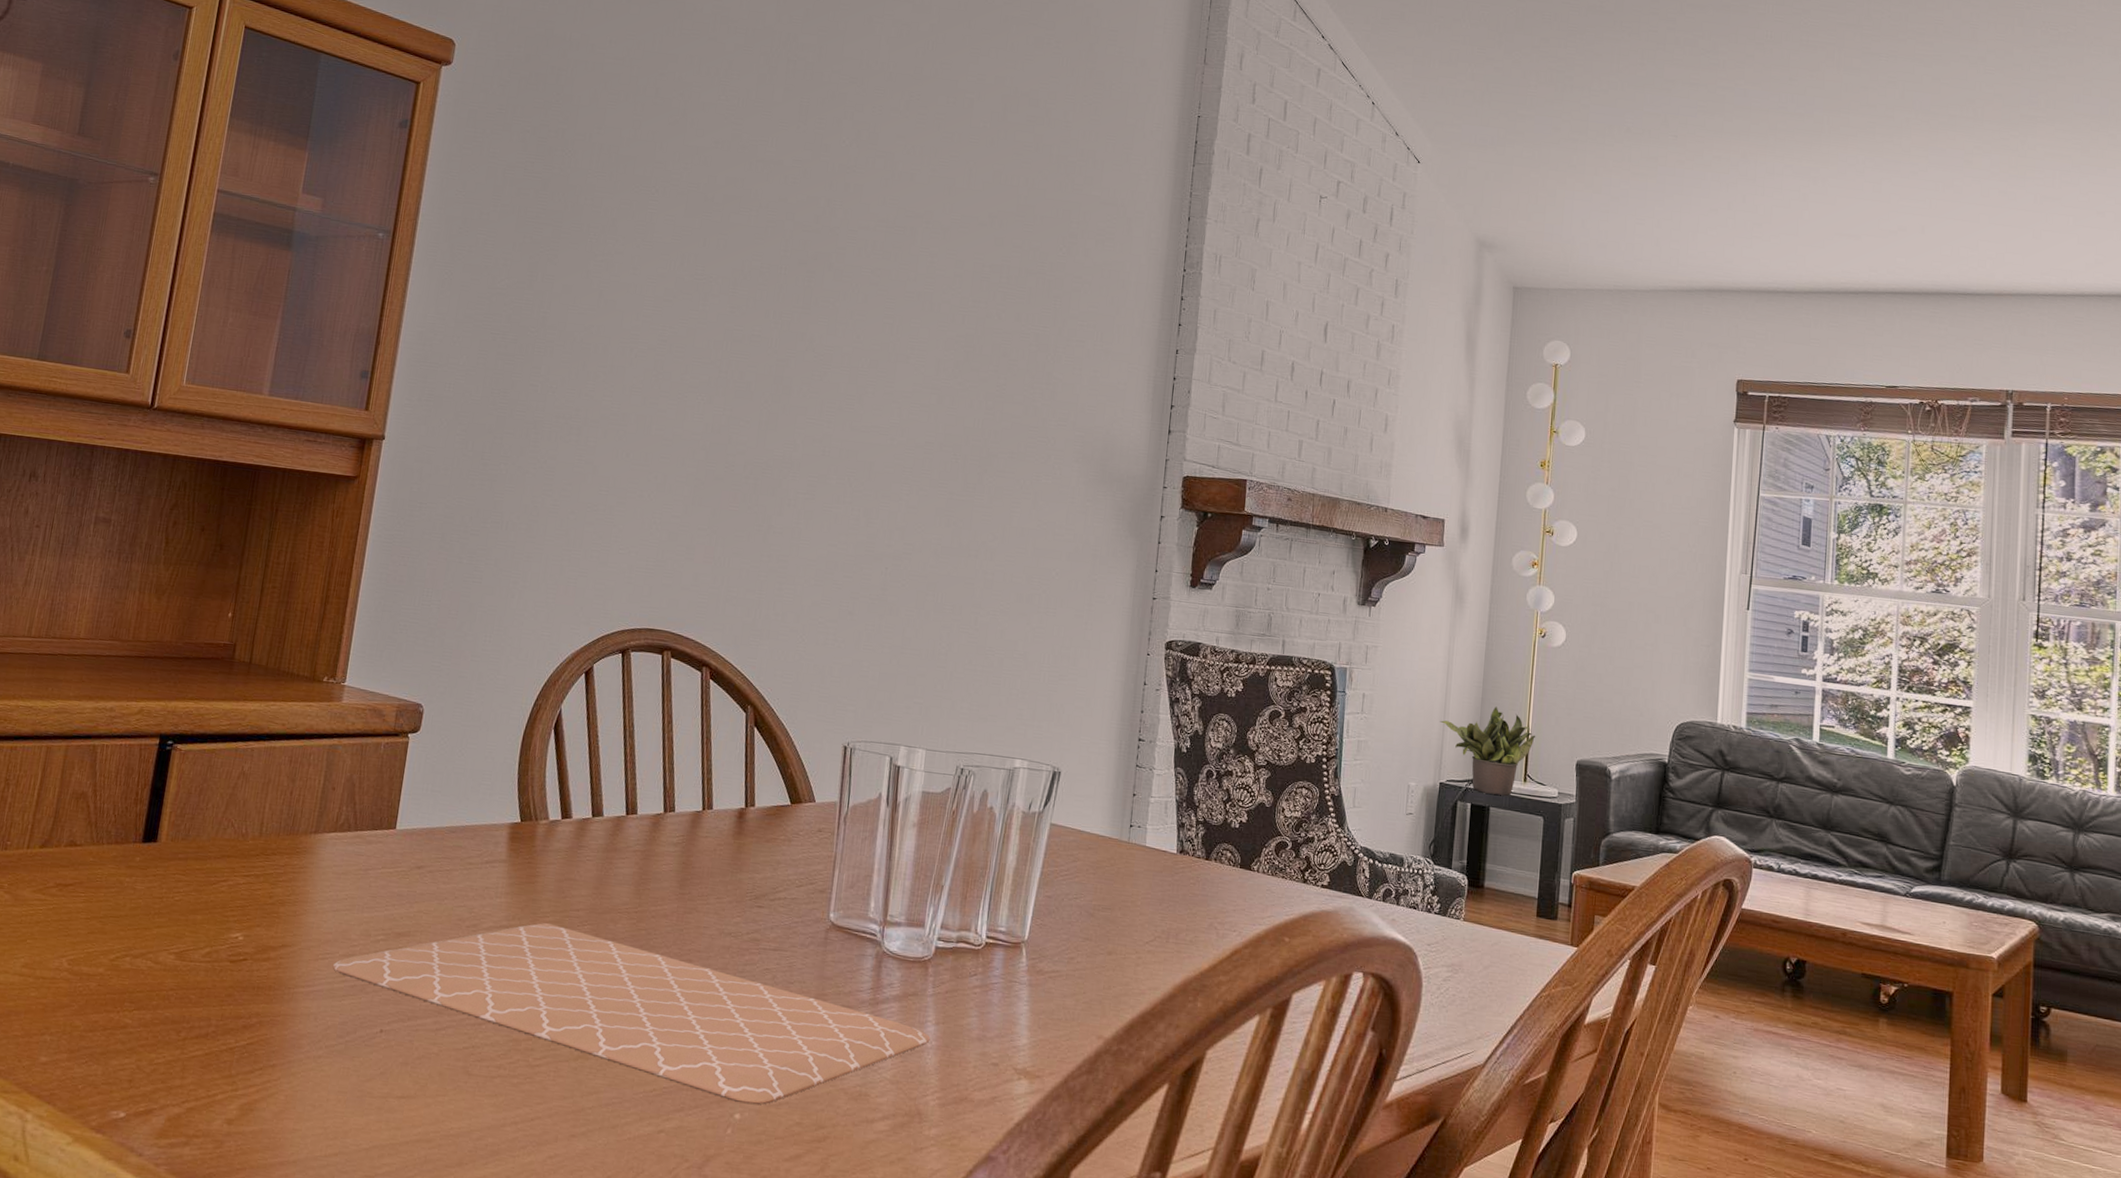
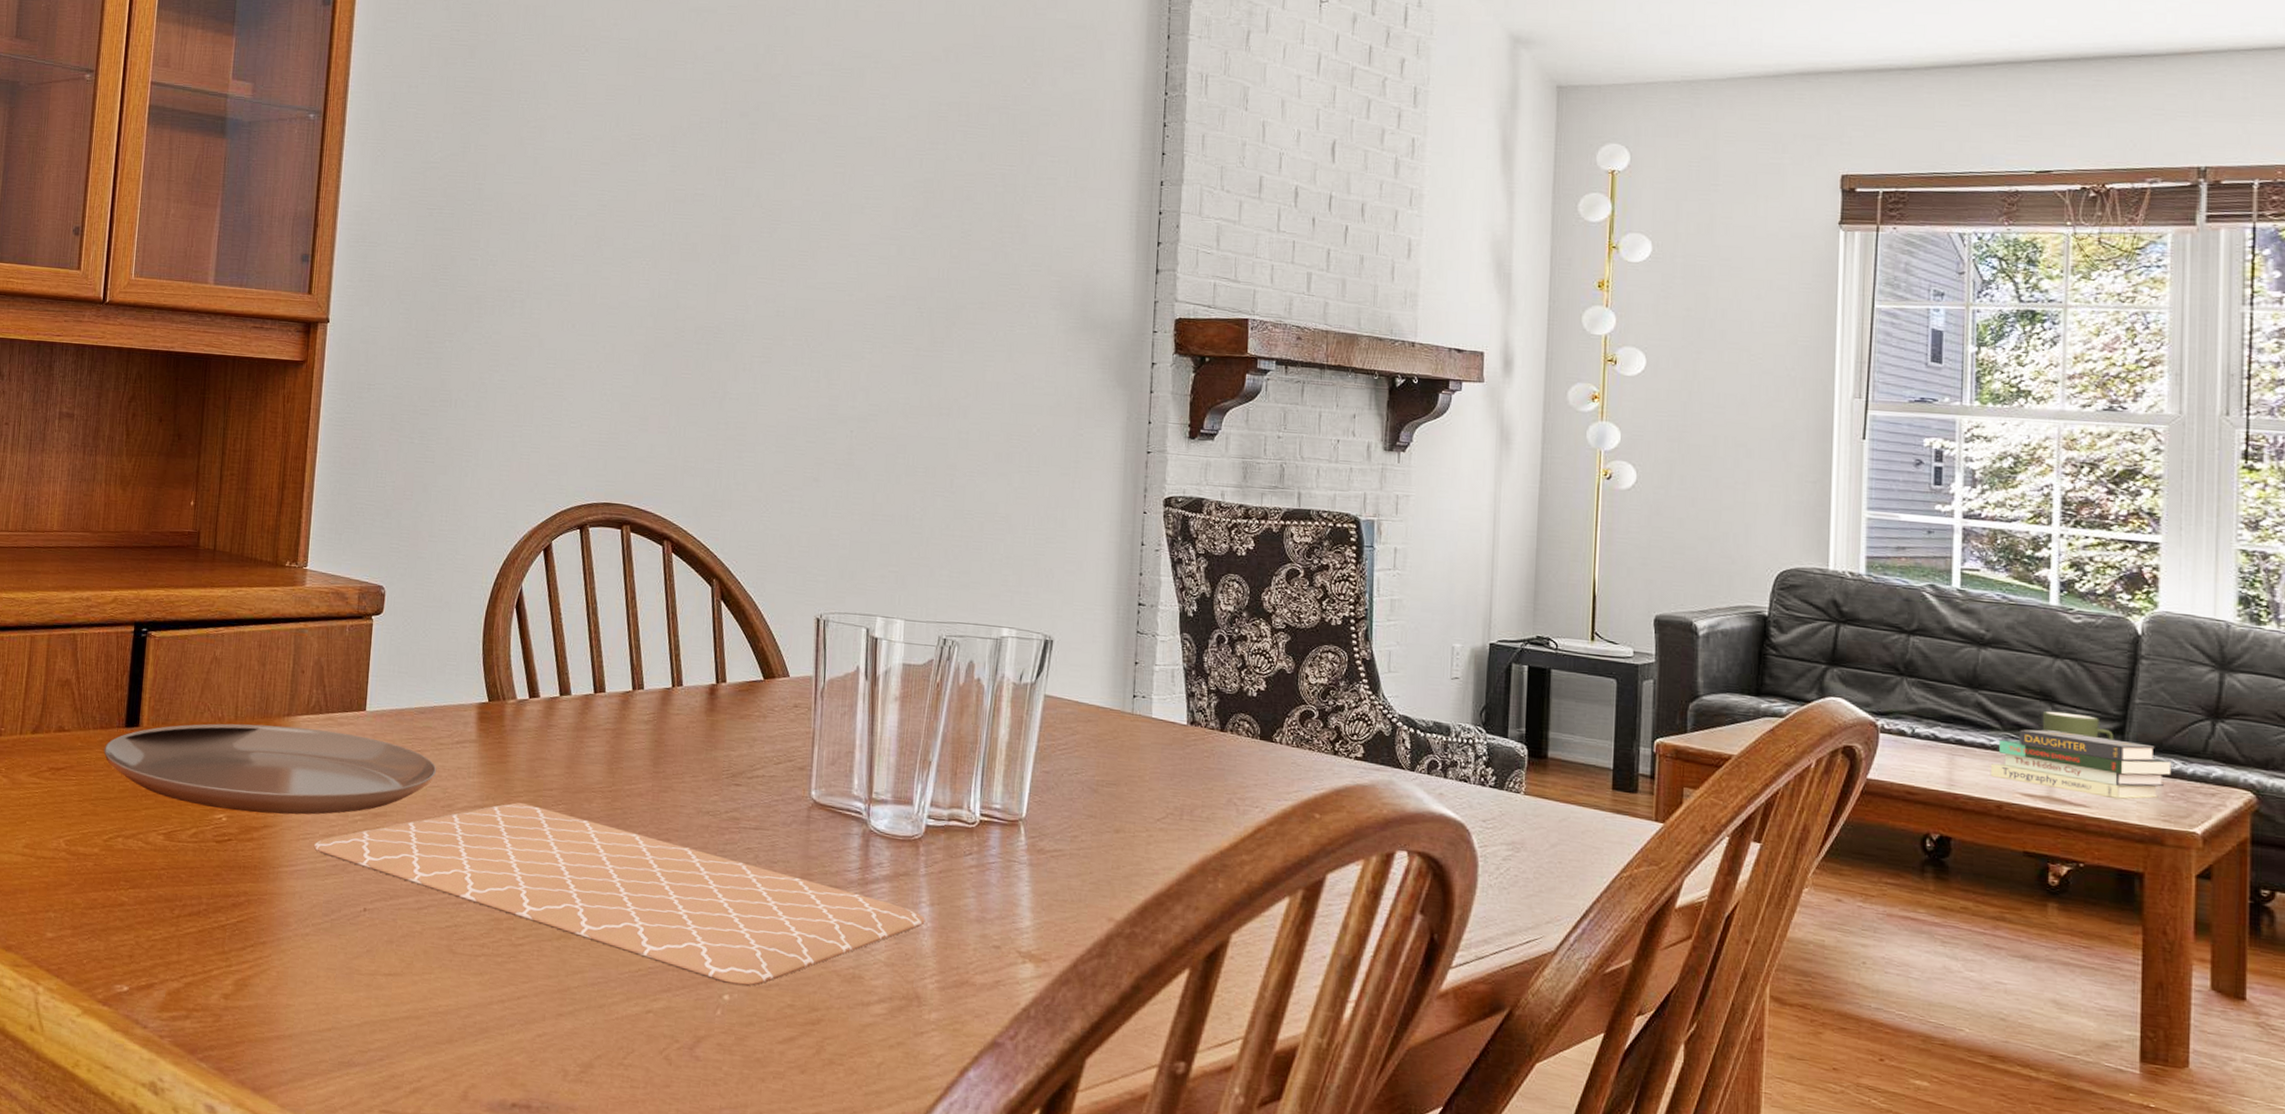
plate: none [117,840,465,934] -> present [104,723,437,815]
potted plant: present [1440,706,1536,796] -> none [1487,557,1604,657]
books: none [1838,866,1976,928] -> present [1990,729,2172,799]
mug: none [1878,850,1934,877] -> present [2042,710,2114,740]

